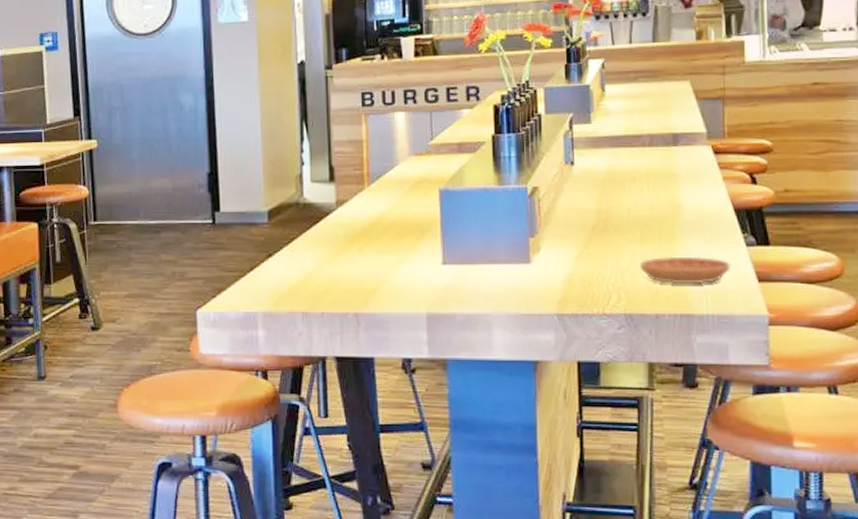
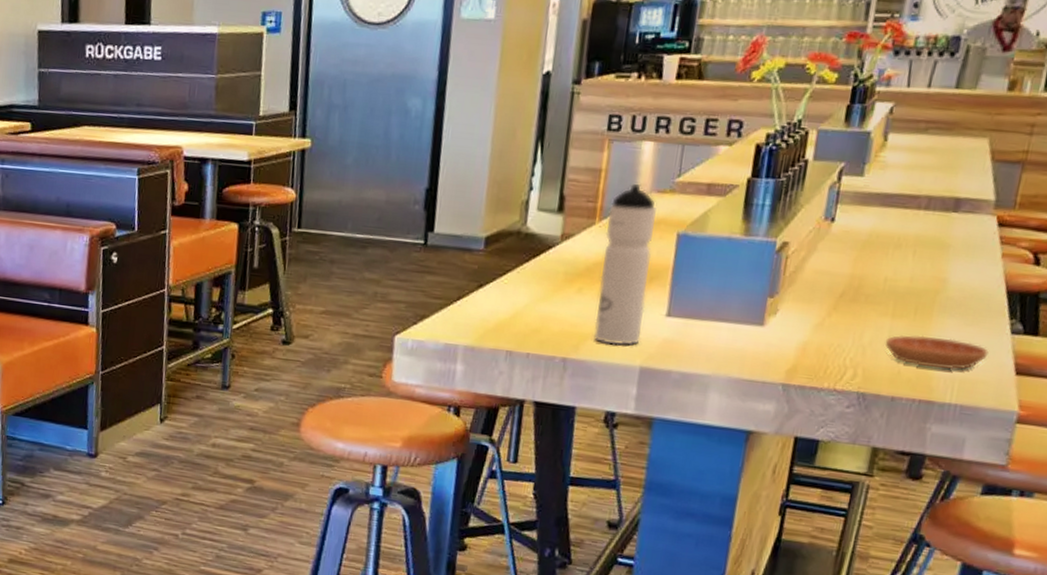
water bottle: none [375,150,422,296] -> present [594,184,656,346]

